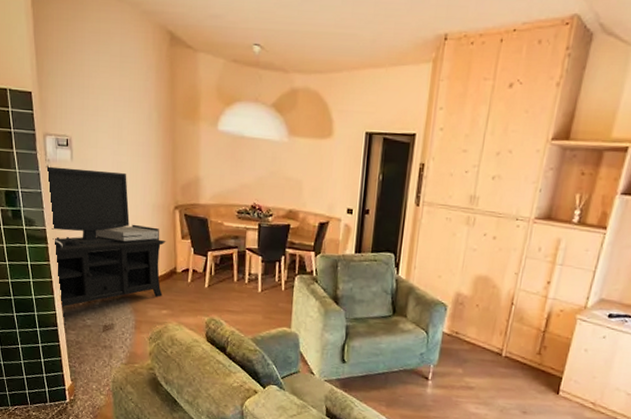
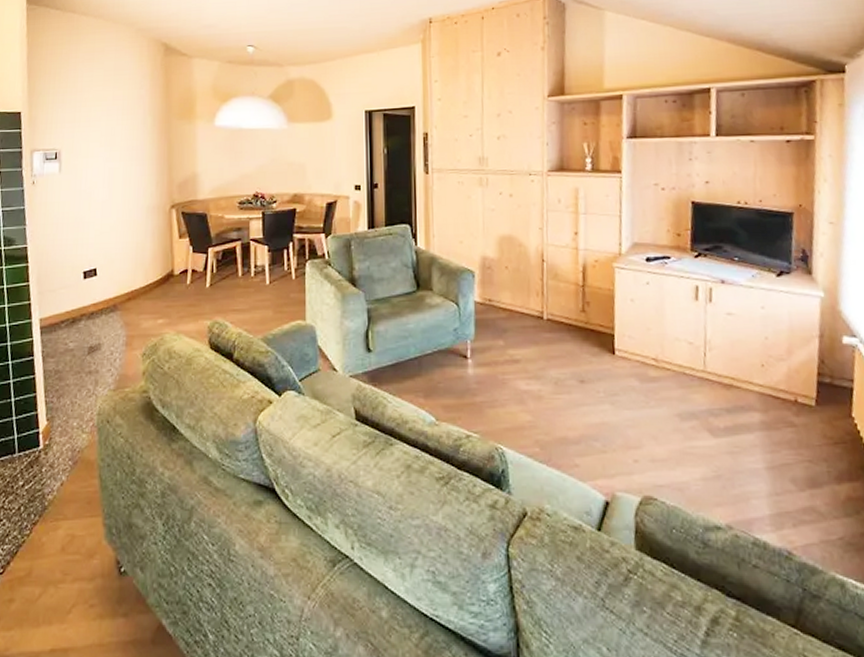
media console: present [45,166,166,307] -> none [31,178,162,332]

